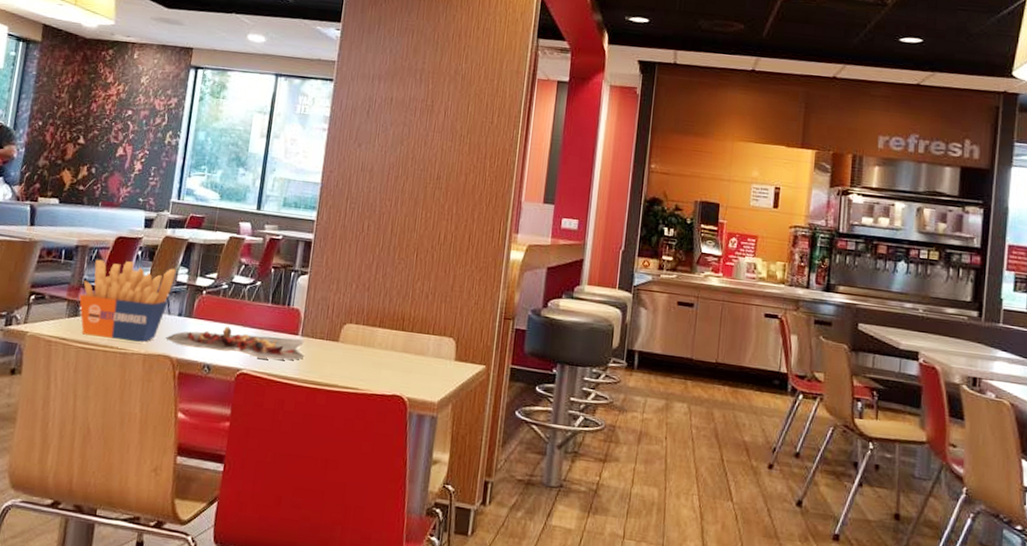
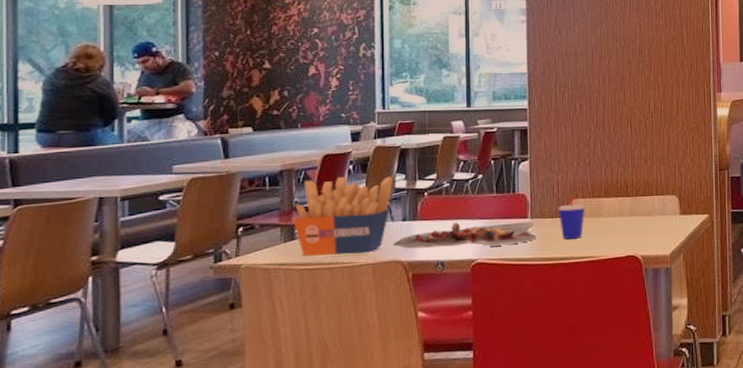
beverage cup: none [329,318,358,367] -> present [558,194,585,239]

